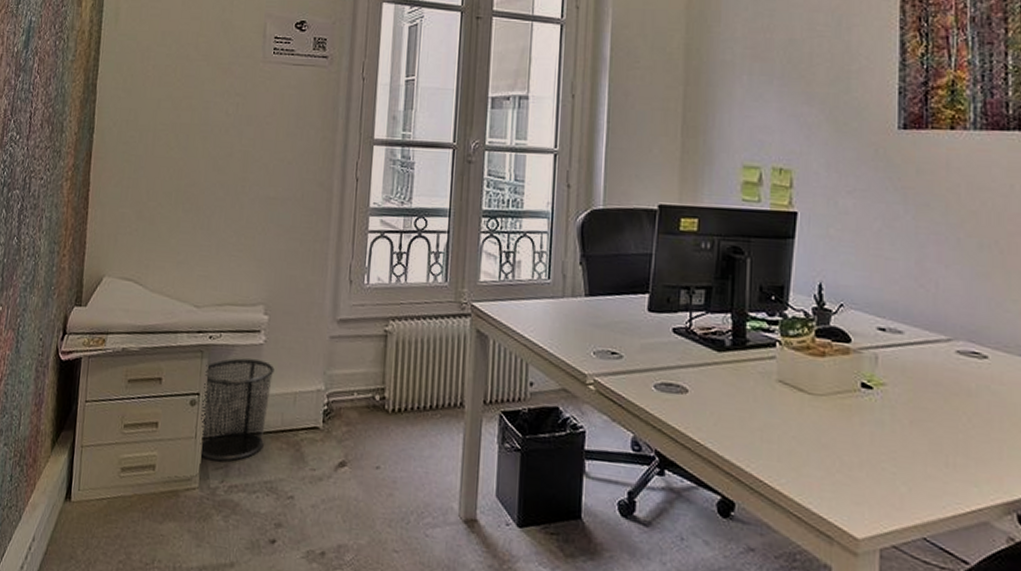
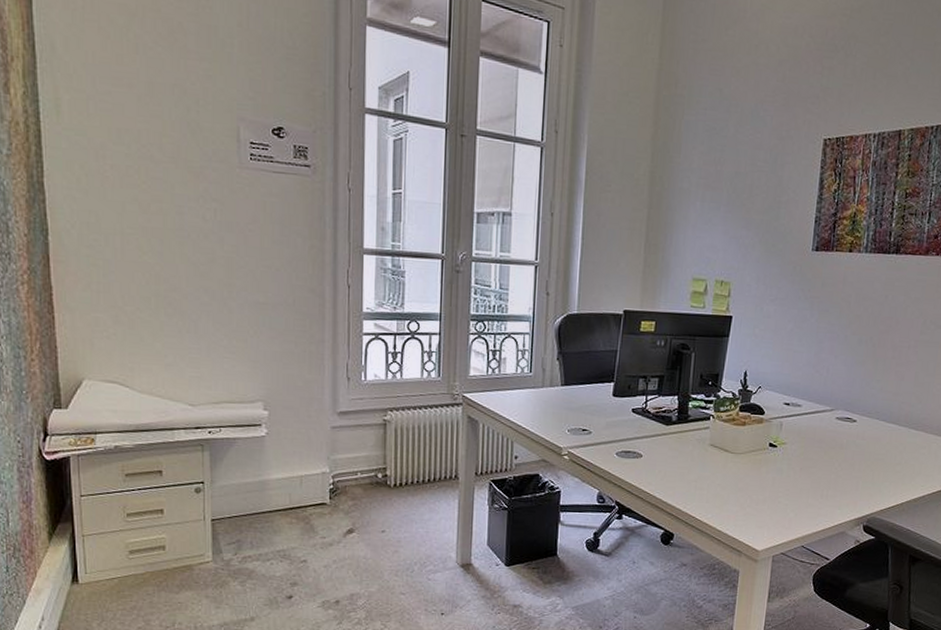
waste bin: present [200,358,275,461] -> none [208,449,279,537]

